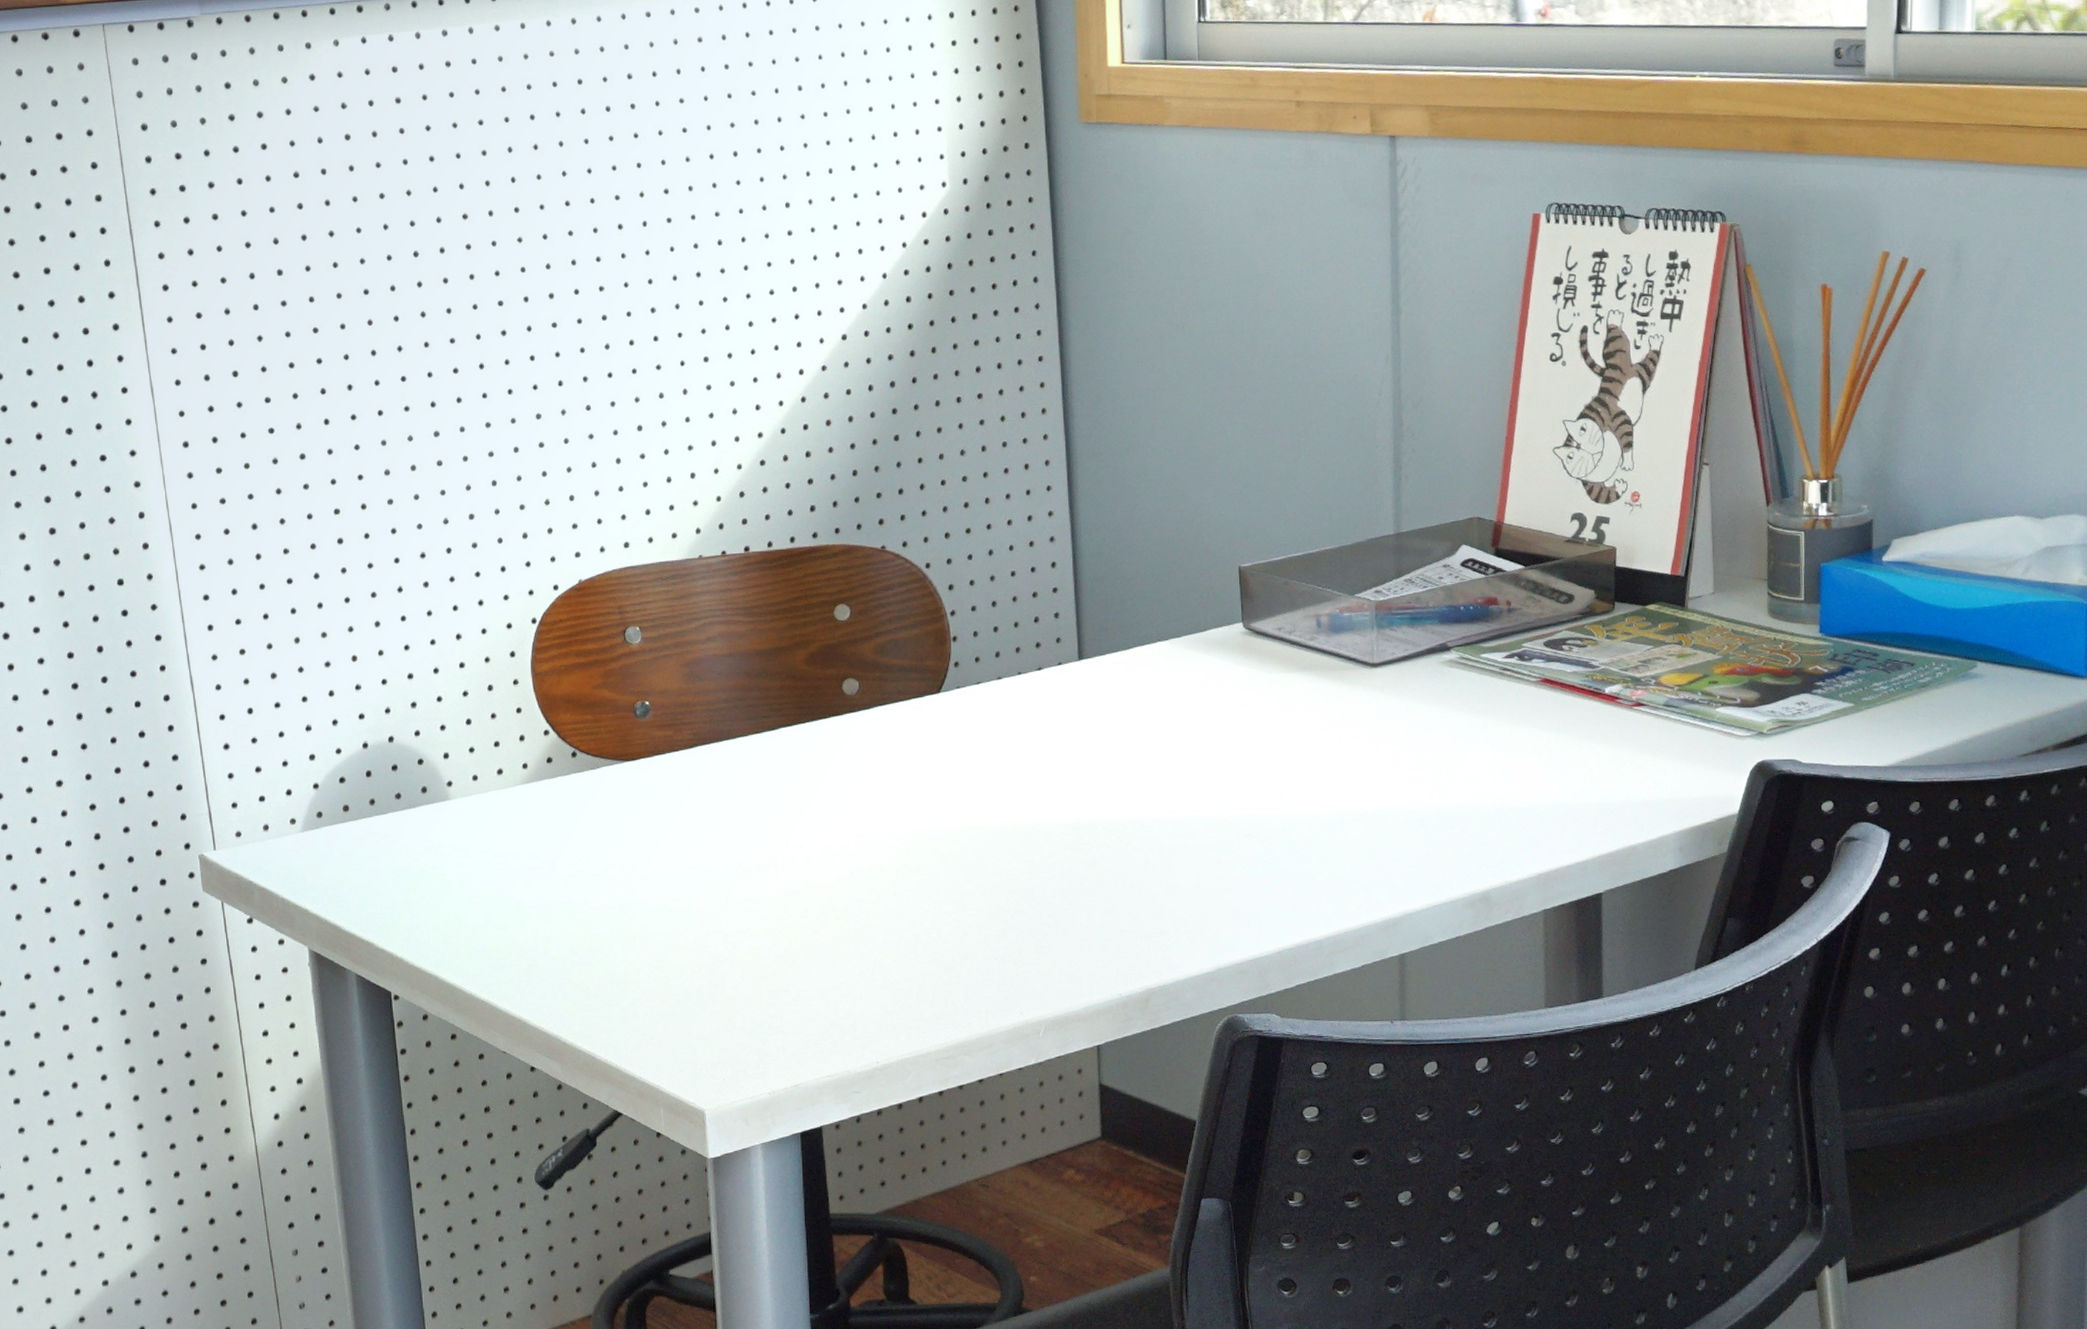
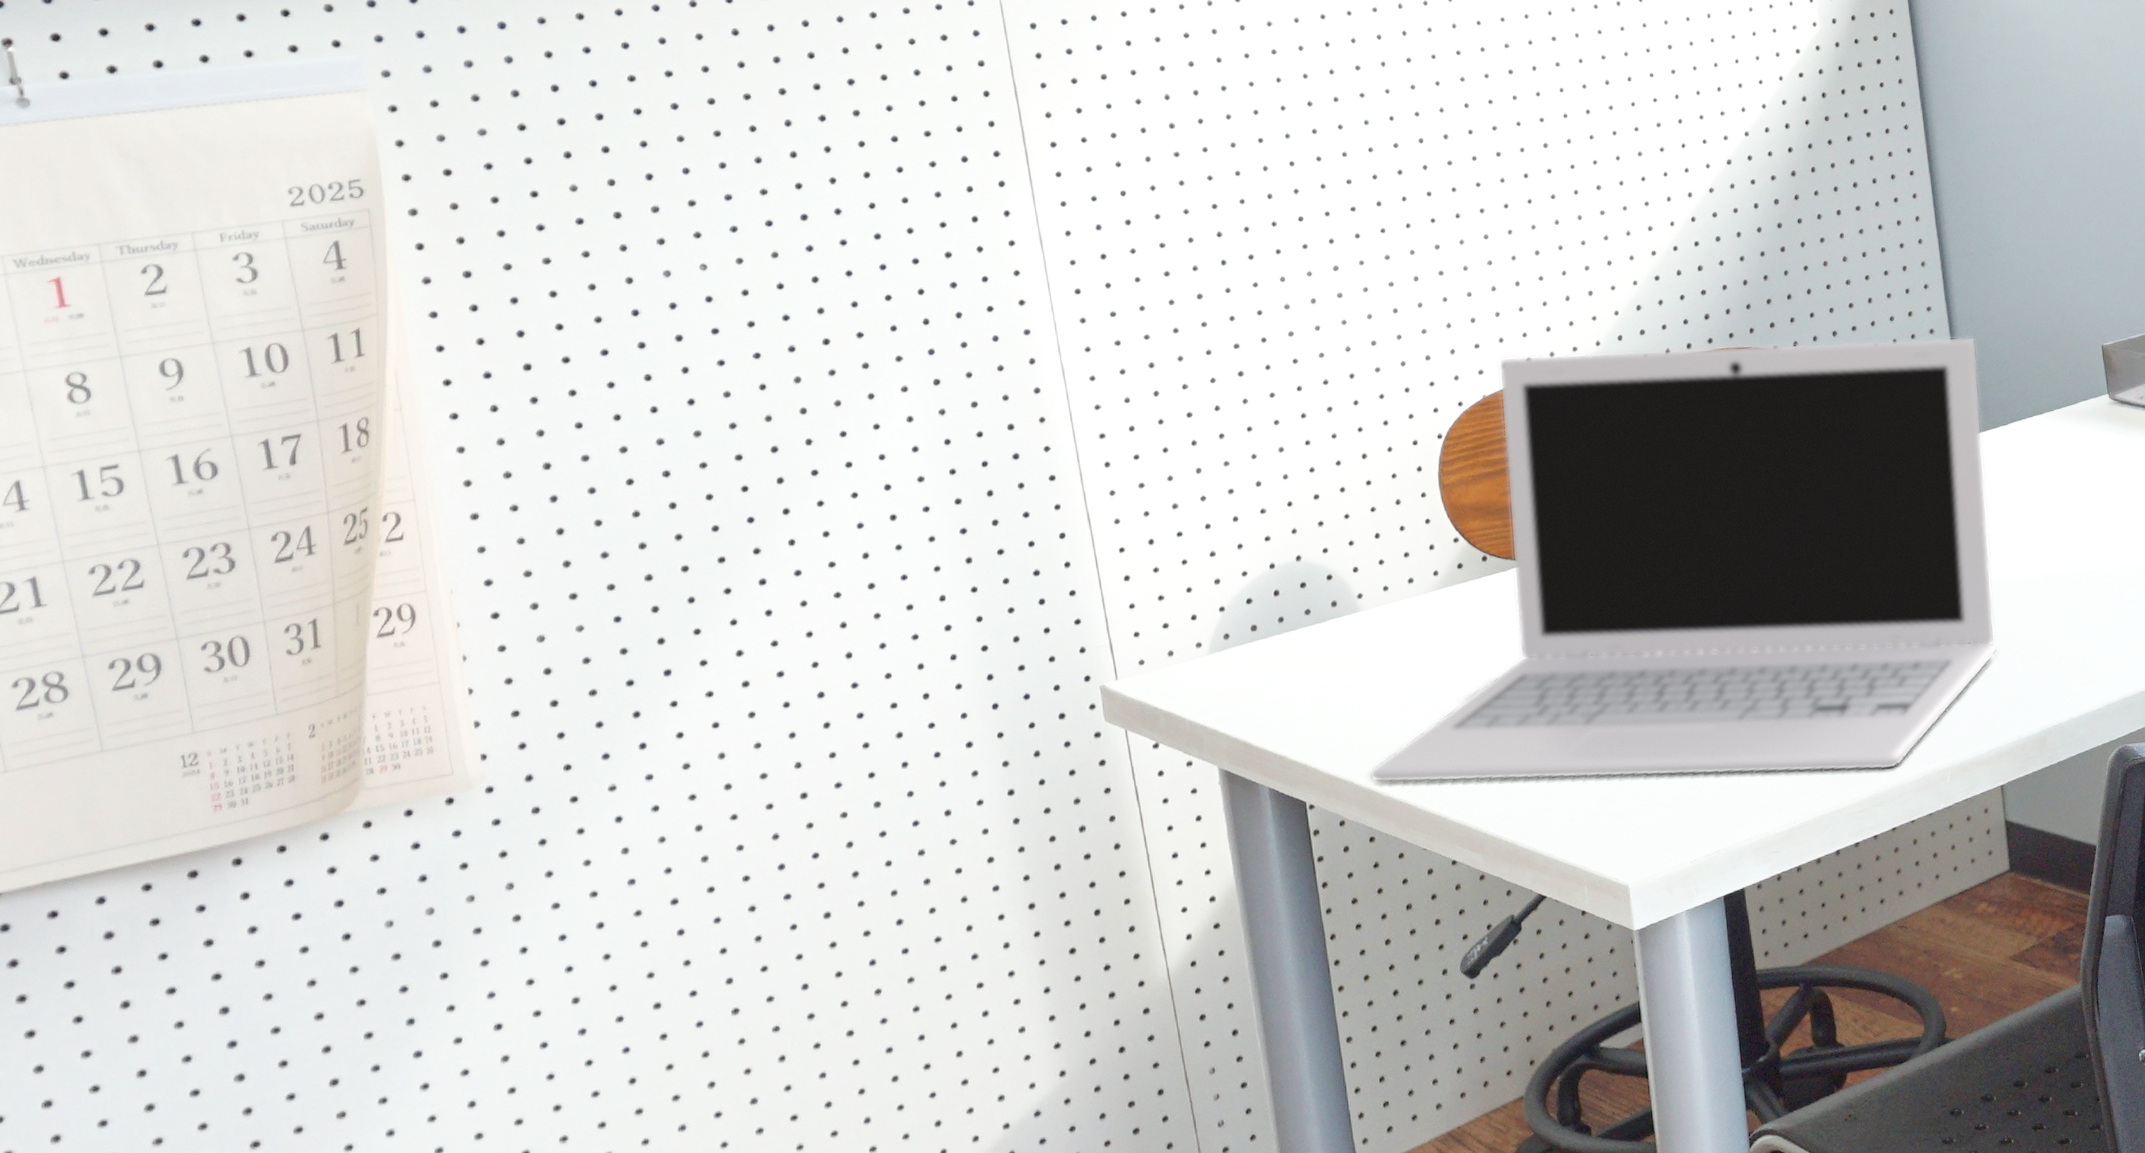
laptop: none [451,540,1104,1017] -> present [1368,336,1999,784]

